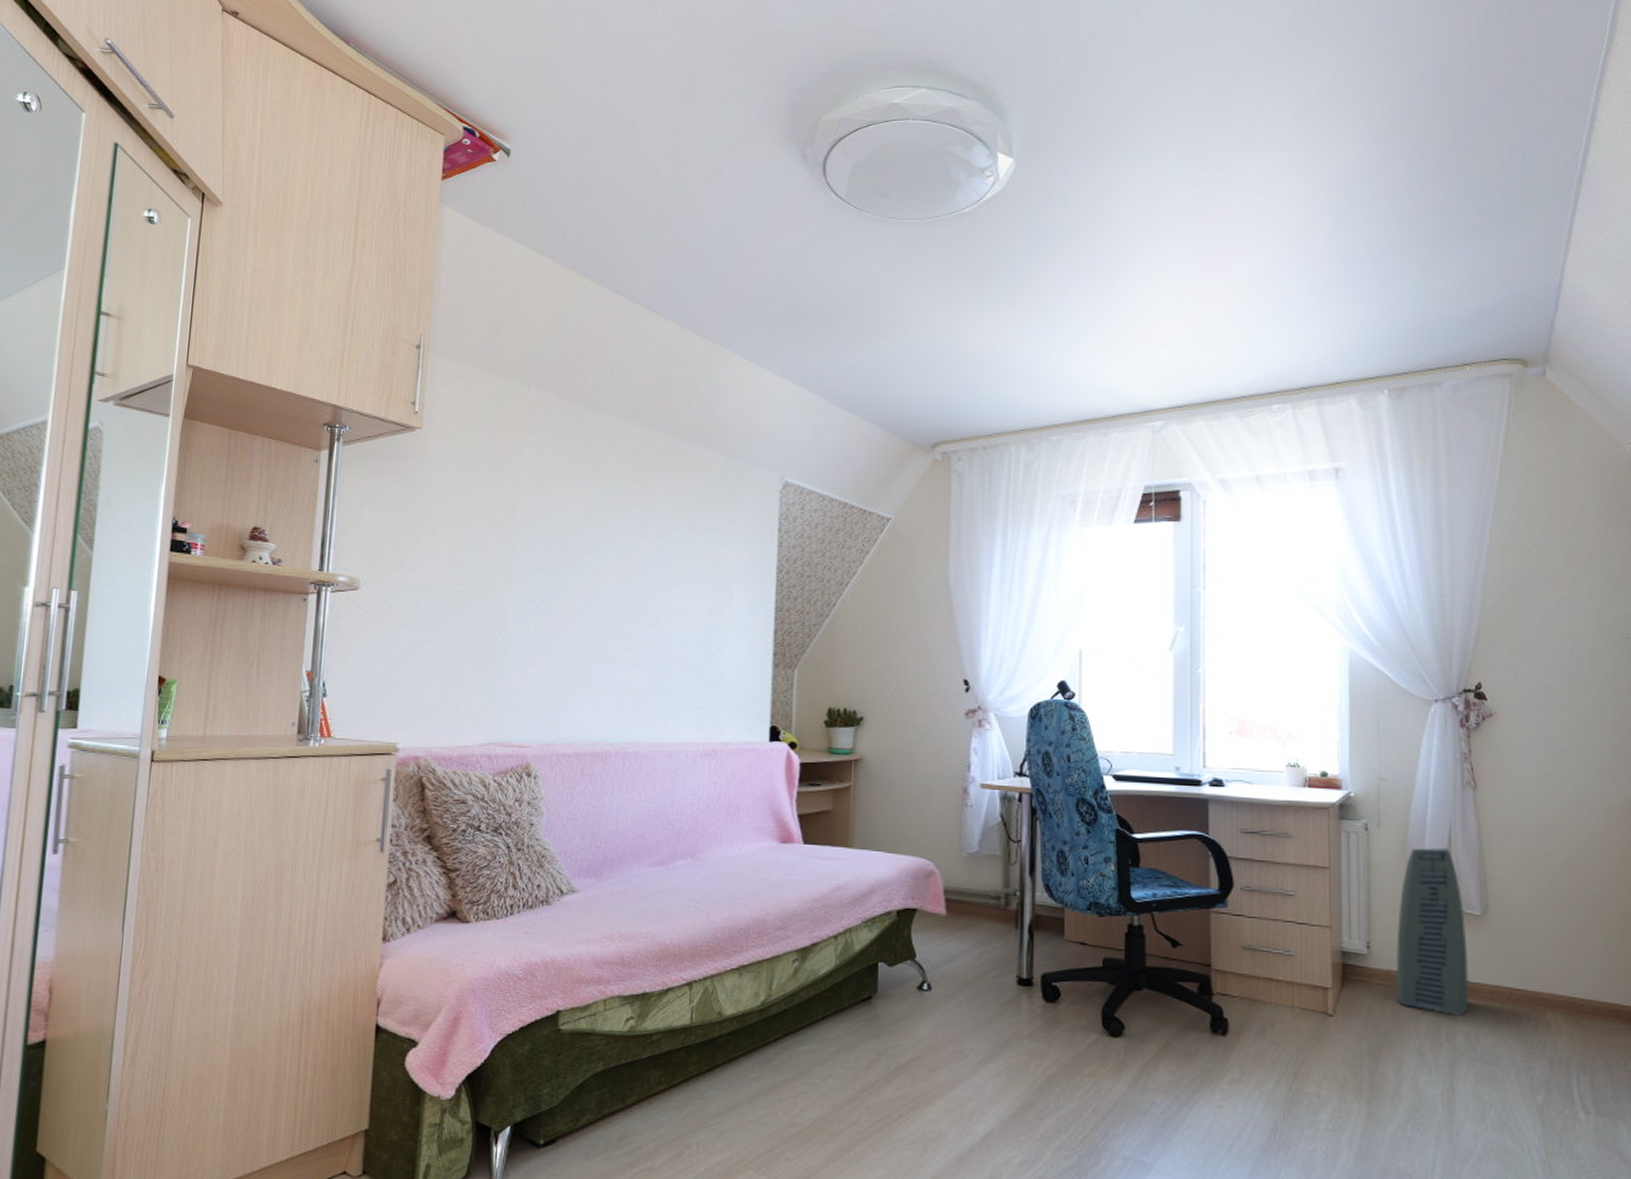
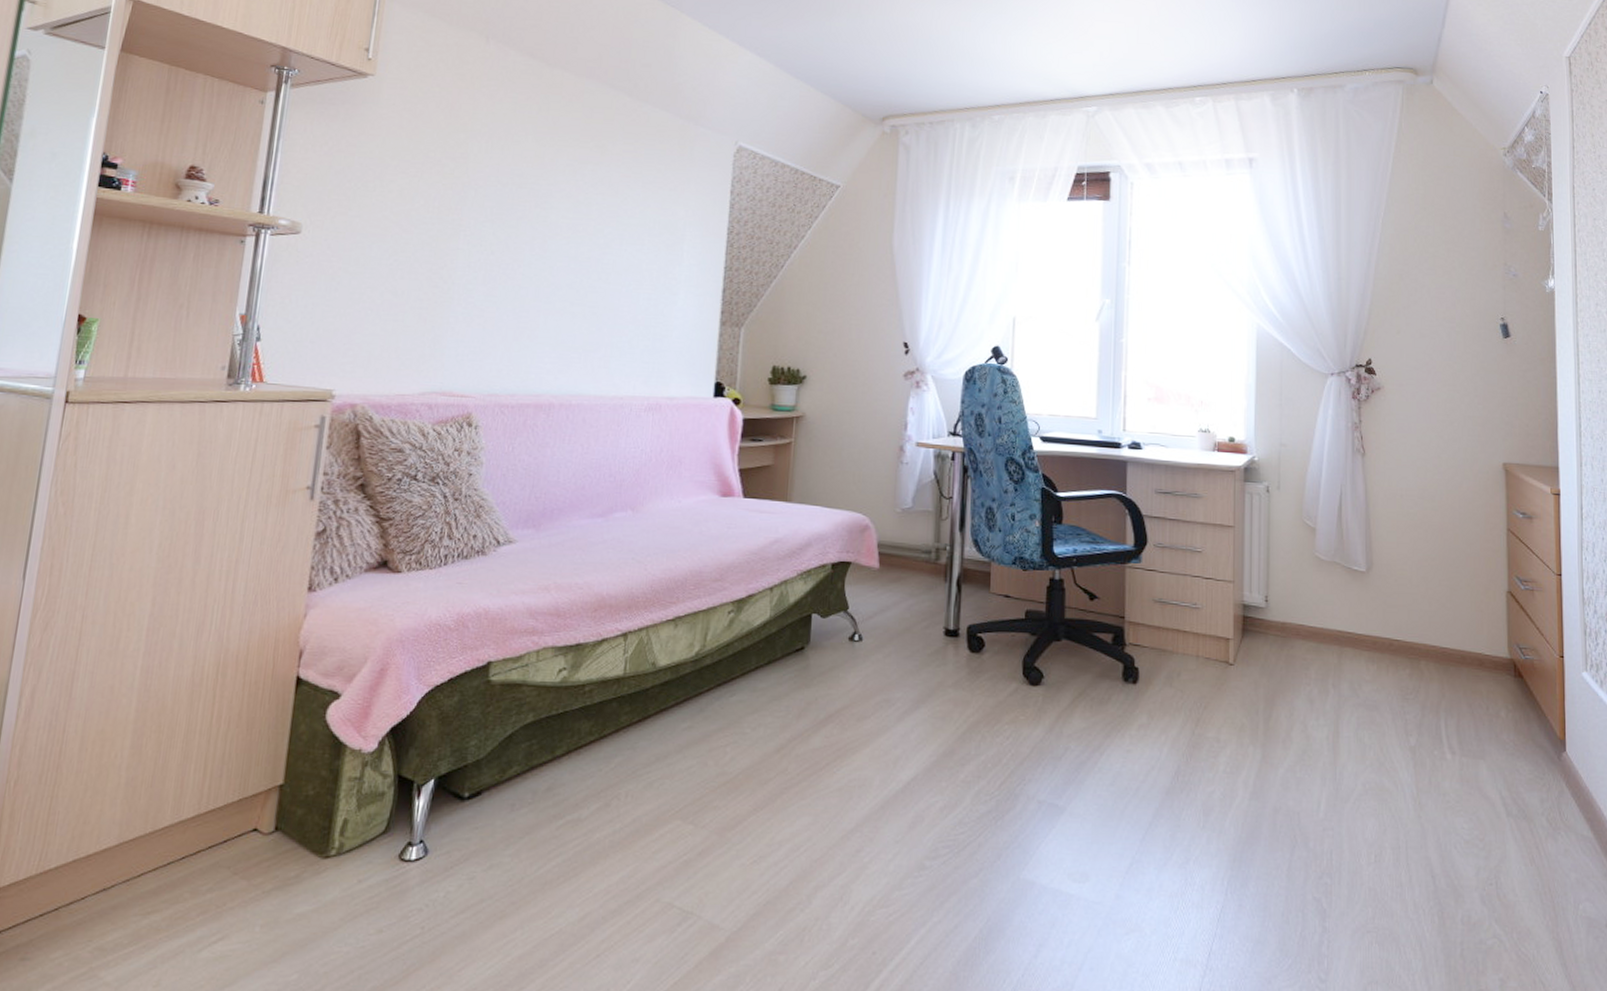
air purifier: present [1396,847,1469,1016] -> none [1290,509,1354,664]

